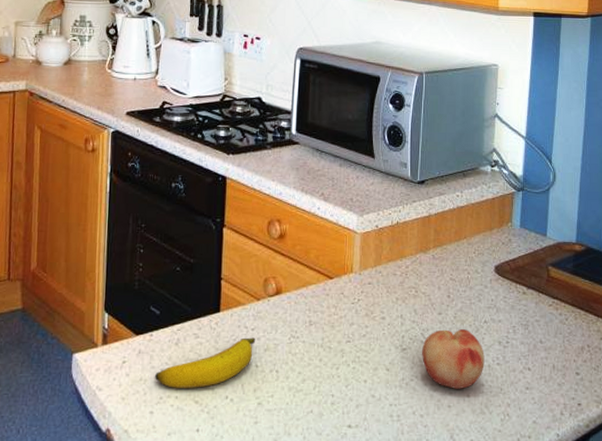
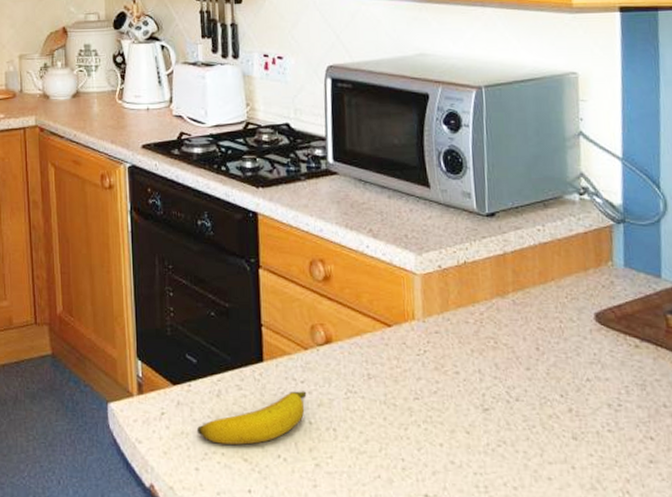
fruit: present [422,328,485,389] -> none [509,387,592,459]

